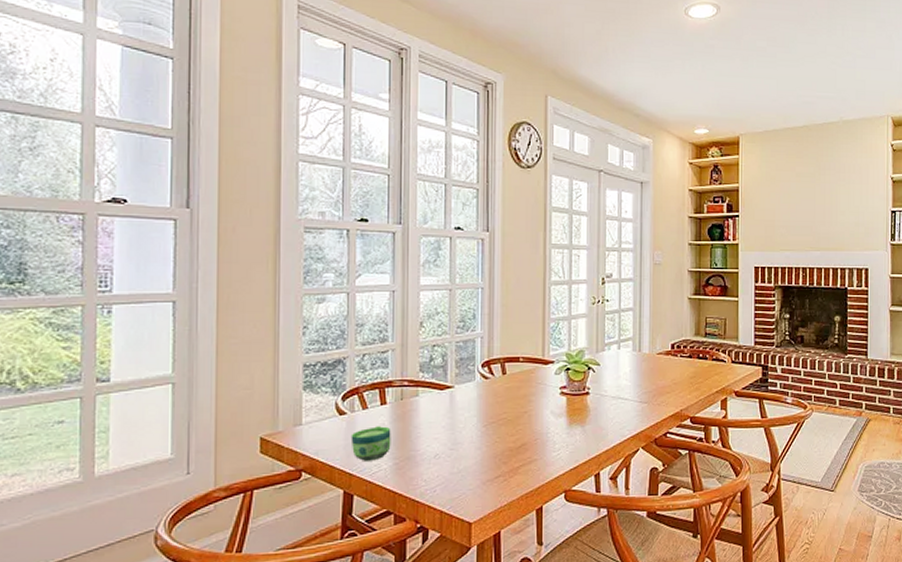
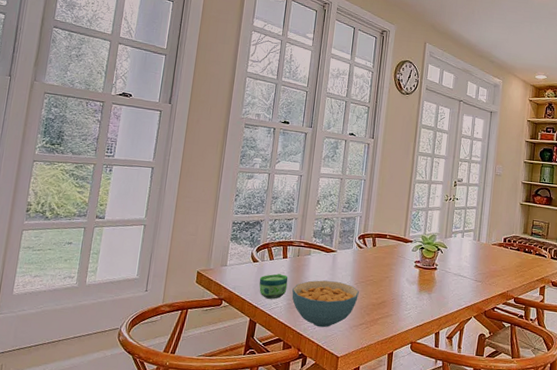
cereal bowl: none [399,426,490,489] -> present [292,280,359,328]

